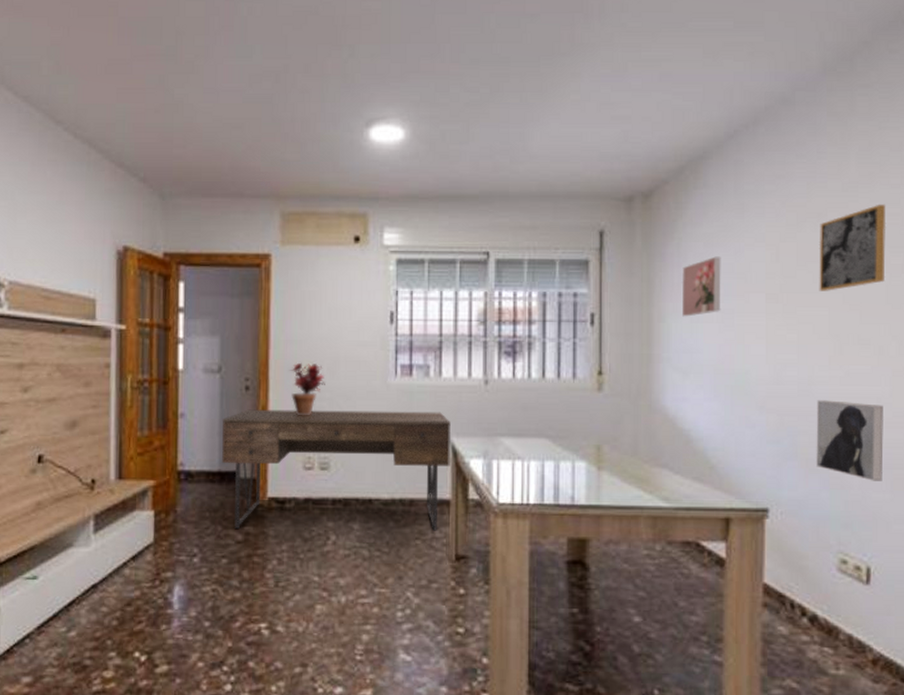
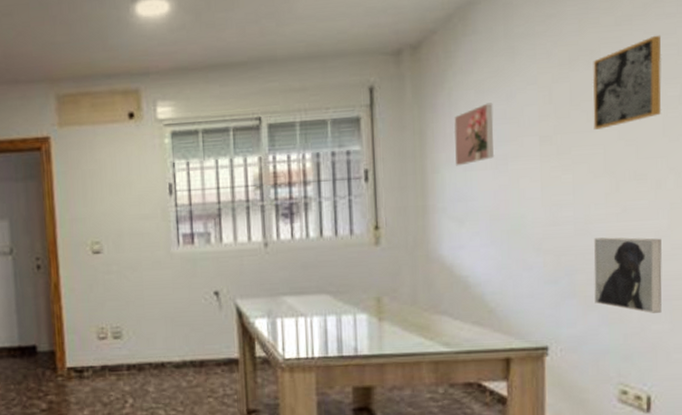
desk: present [222,409,451,531] -> none [17,276,236,398]
potted plant: present [289,362,325,416] -> none [77,239,112,290]

